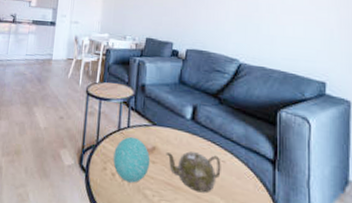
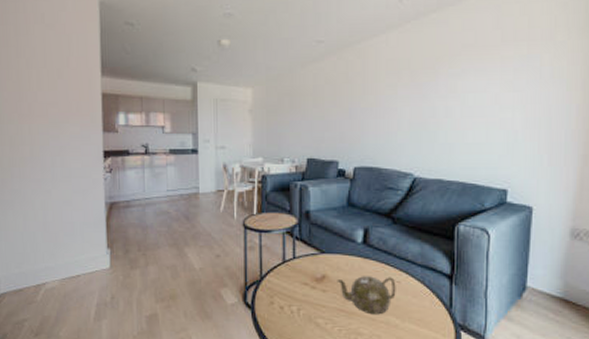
decorative ball: present [113,136,151,183] -> none [281,267,321,314]

